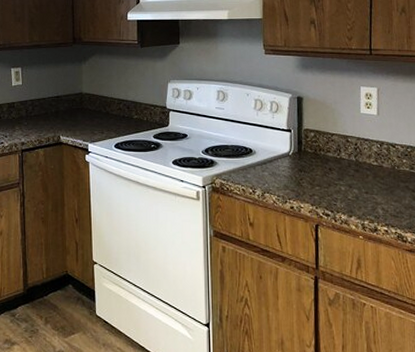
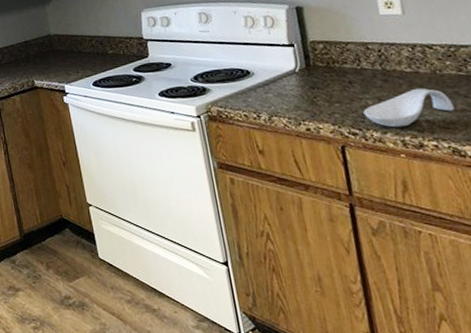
spoon rest: none [337,180,404,213] -> present [363,88,454,128]

